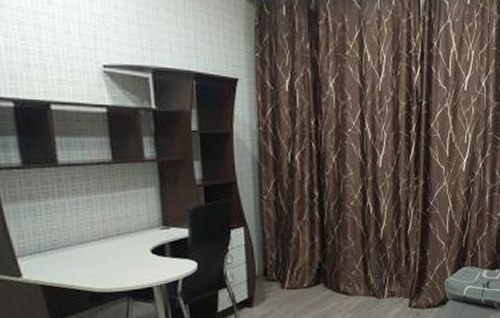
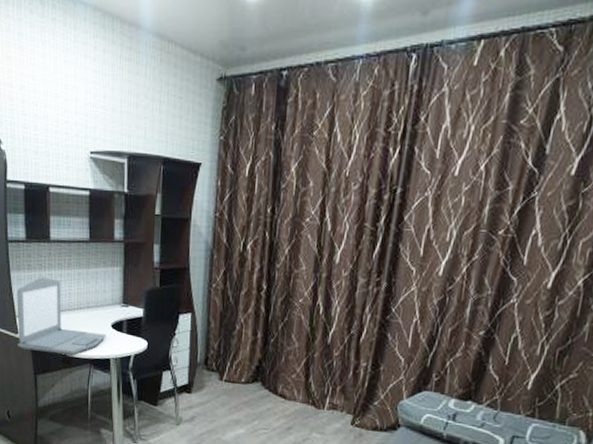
laptop: none [14,207,146,294] -> present [17,277,106,356]

